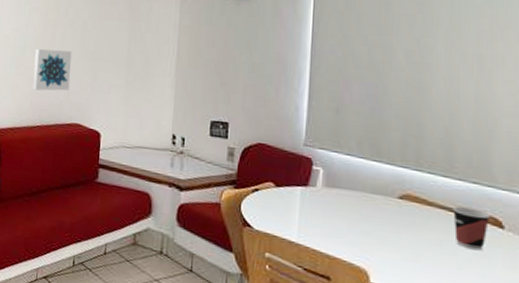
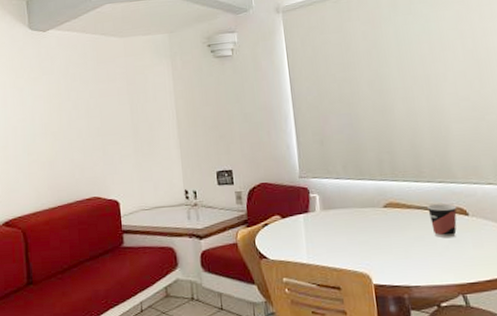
wall art: present [32,49,72,91] -> none [44,130,83,173]

